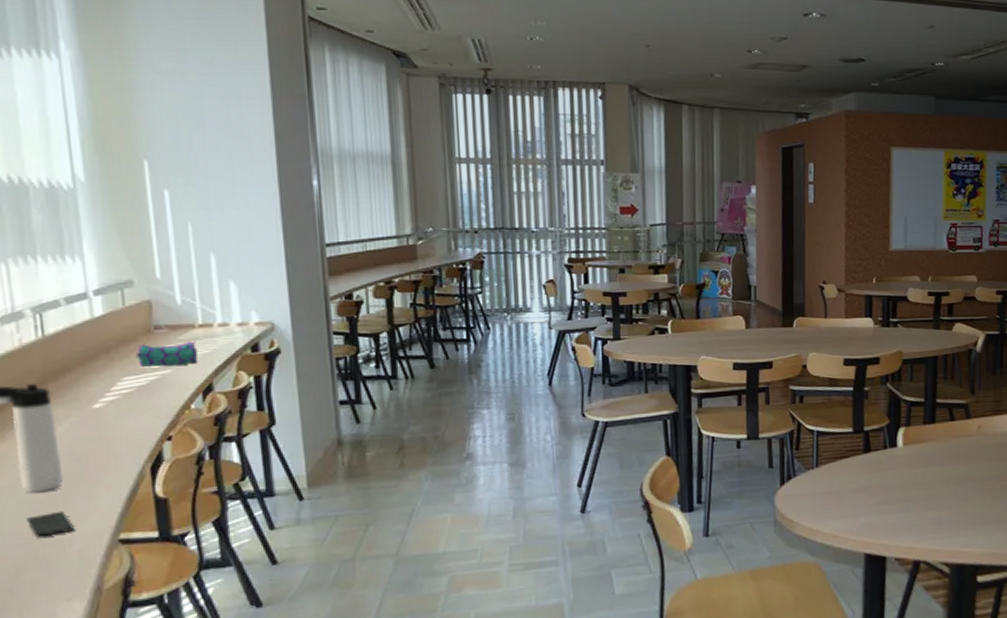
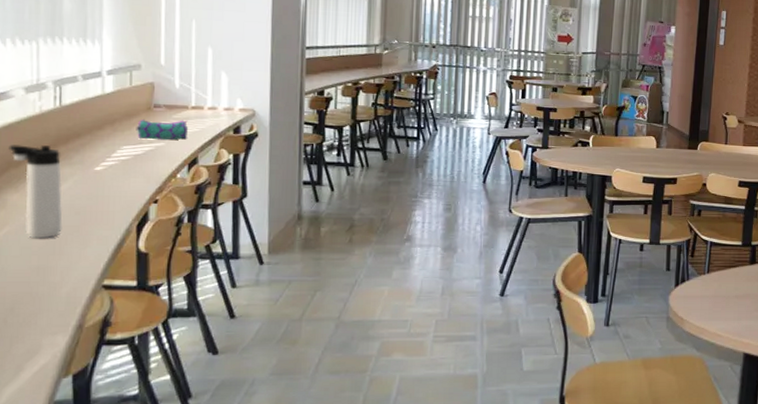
smartphone: present [27,512,74,538] -> none [27,257,66,278]

